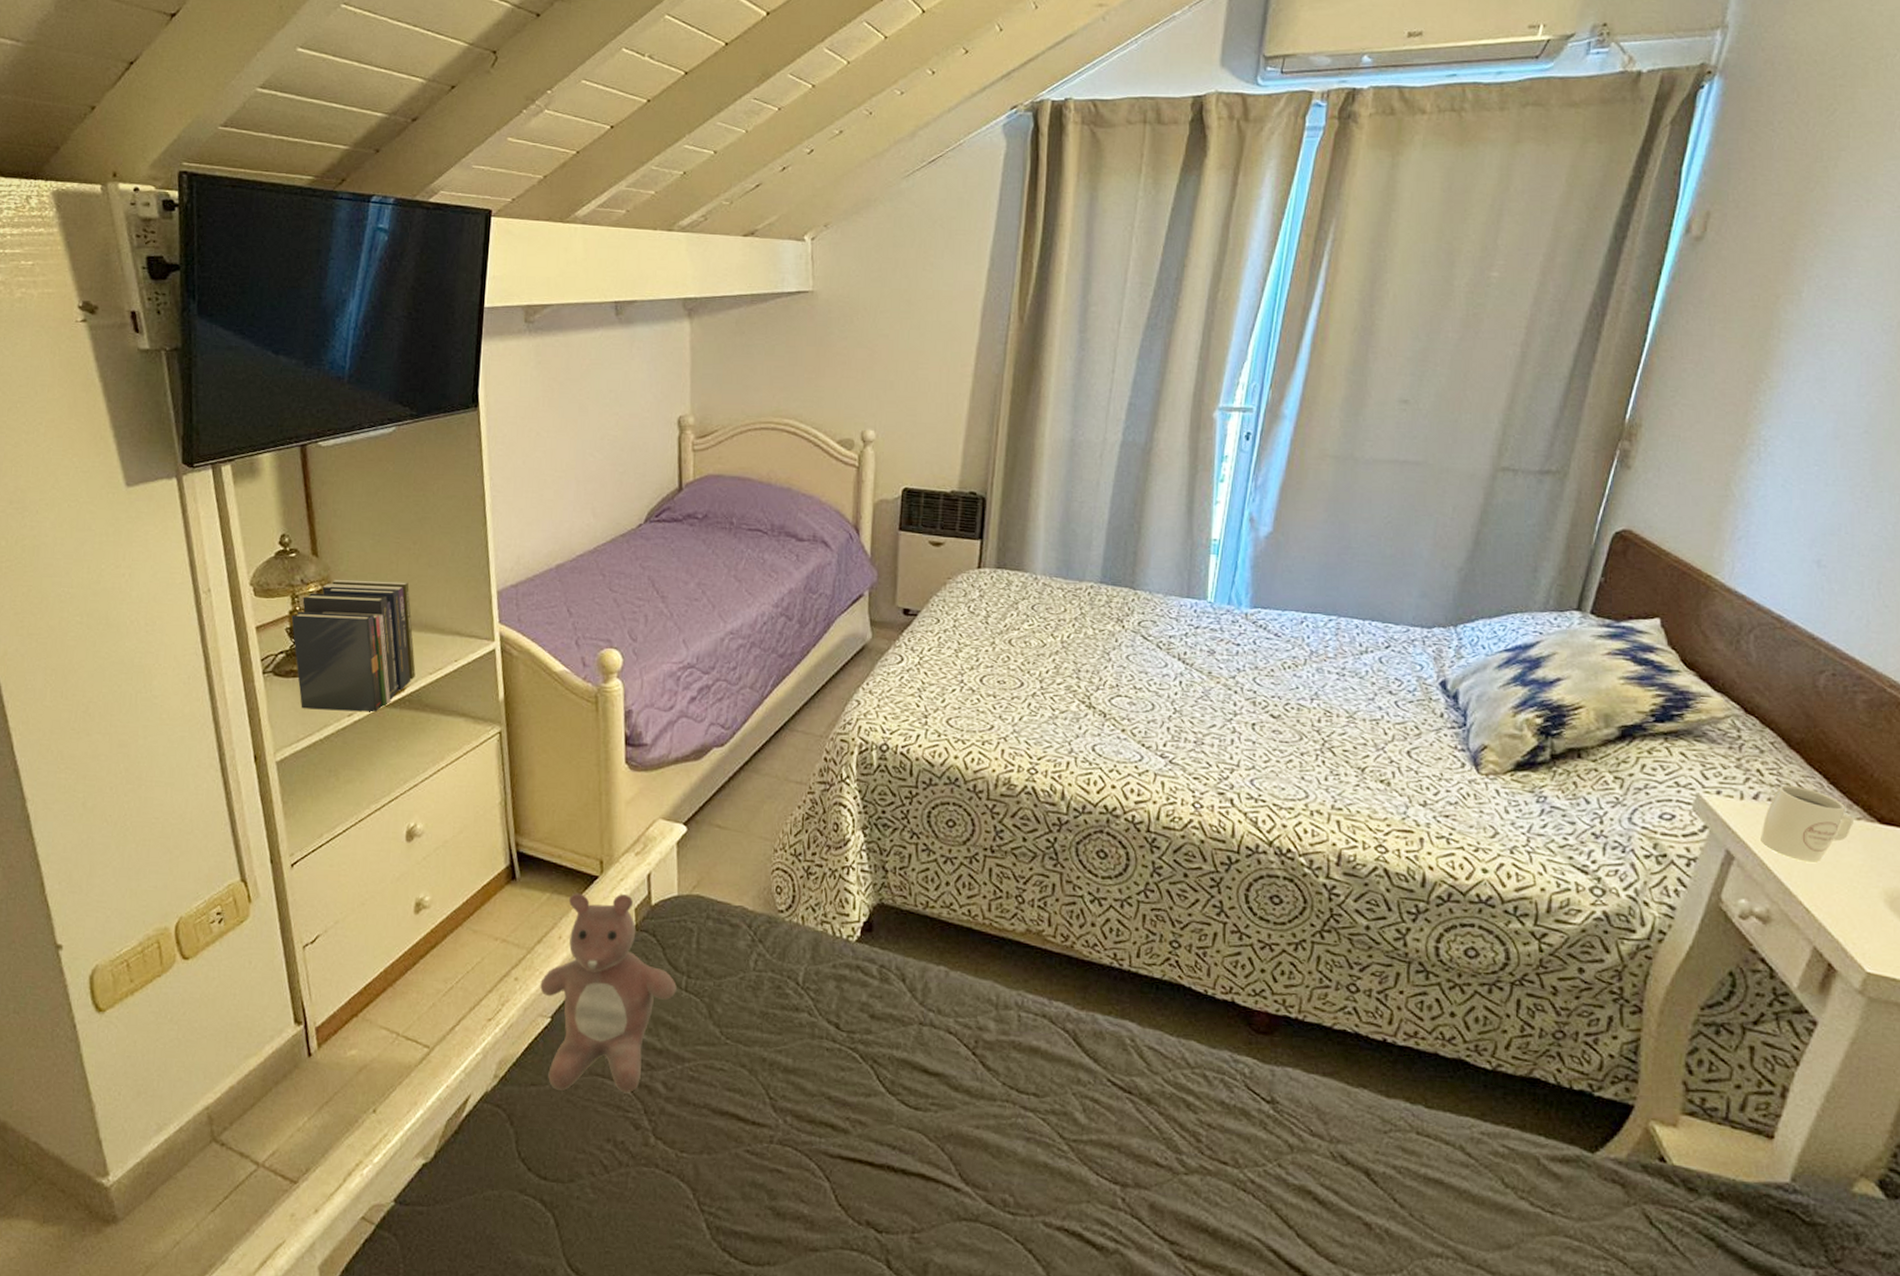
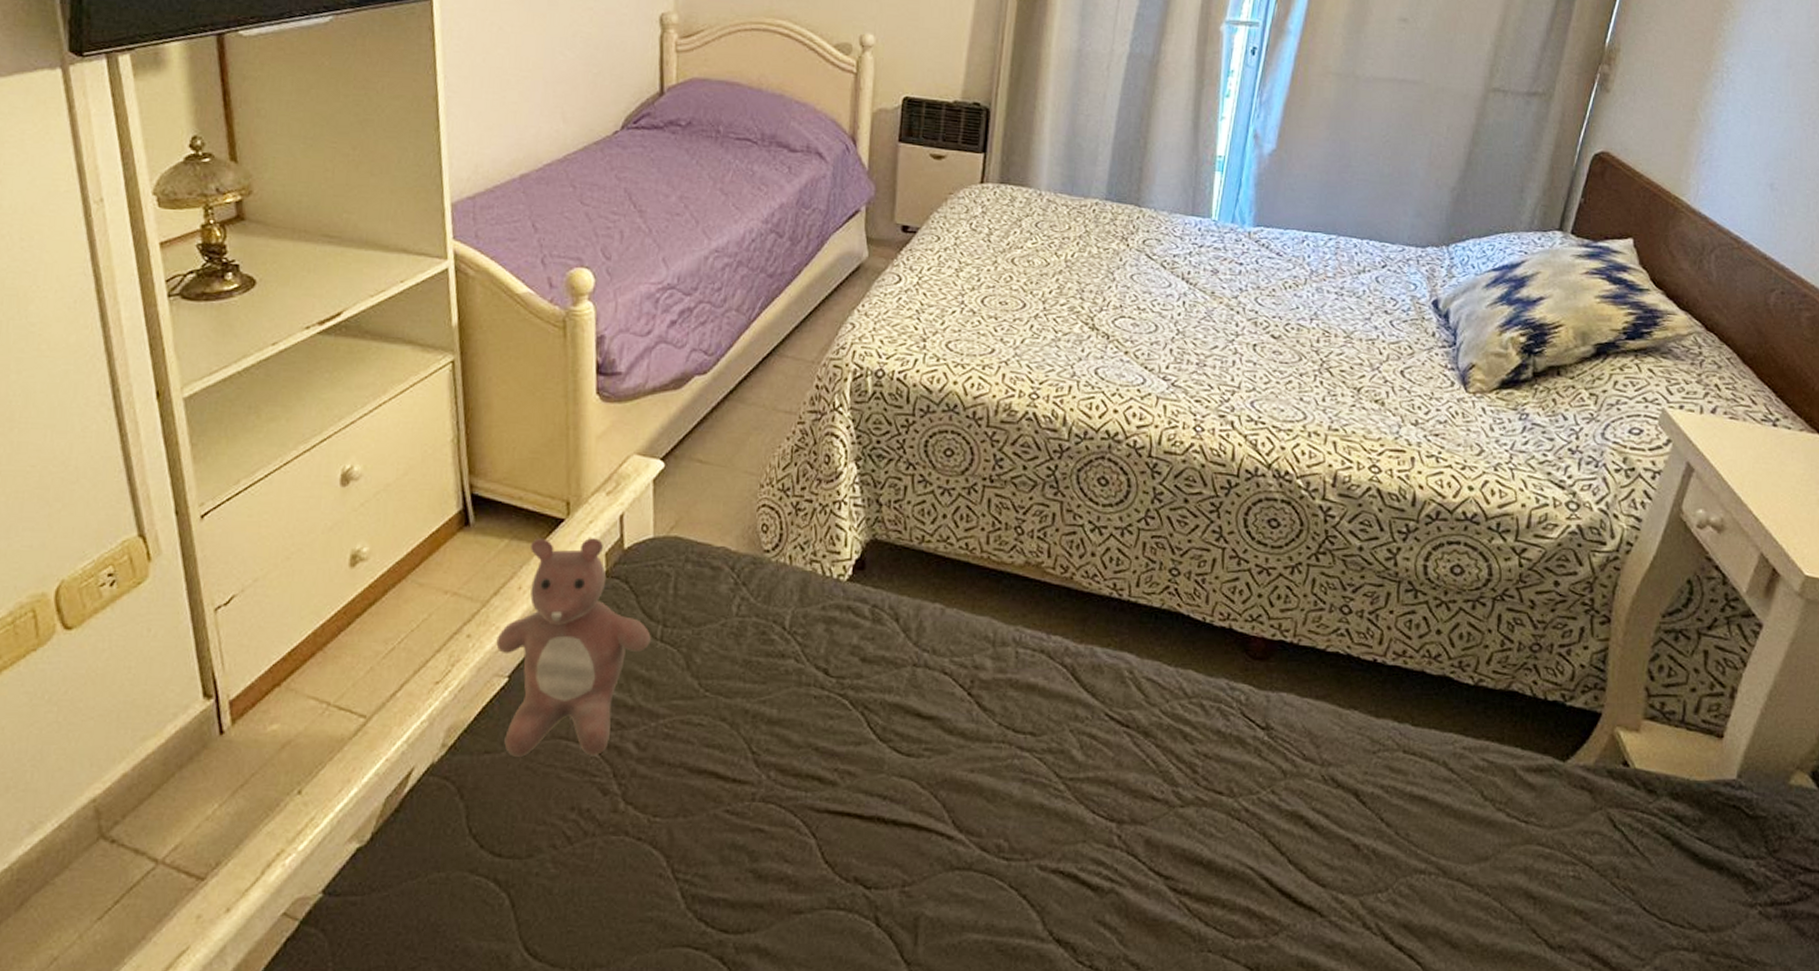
books: present [291,579,416,713] -> none [204,188,354,341]
mug: present [1759,785,1853,863] -> none [1716,399,1797,472]

